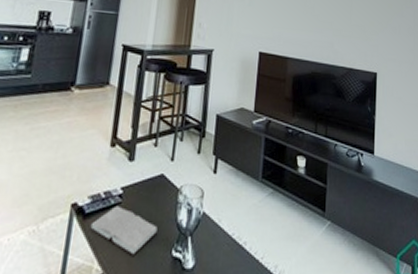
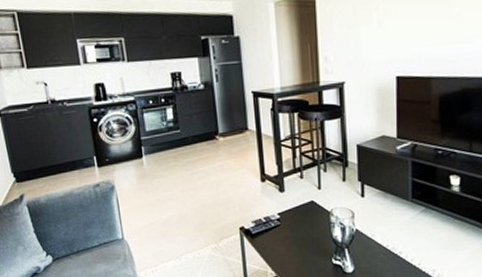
hardback book: present [90,205,158,257] -> none [258,227,316,264]

